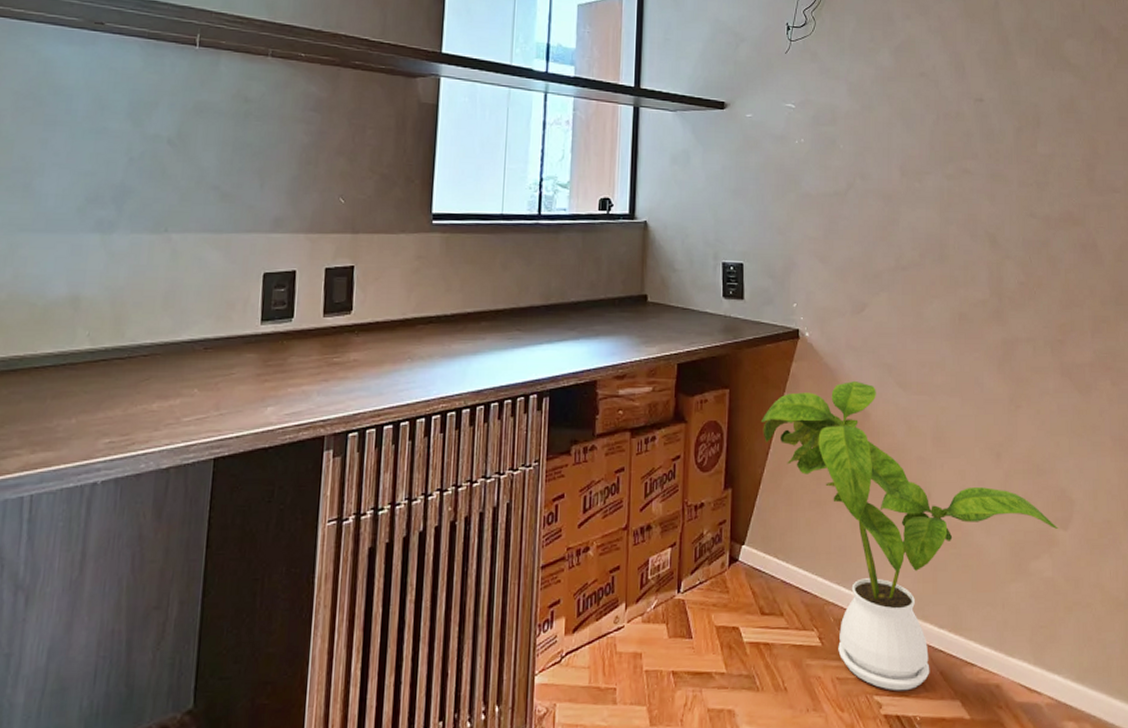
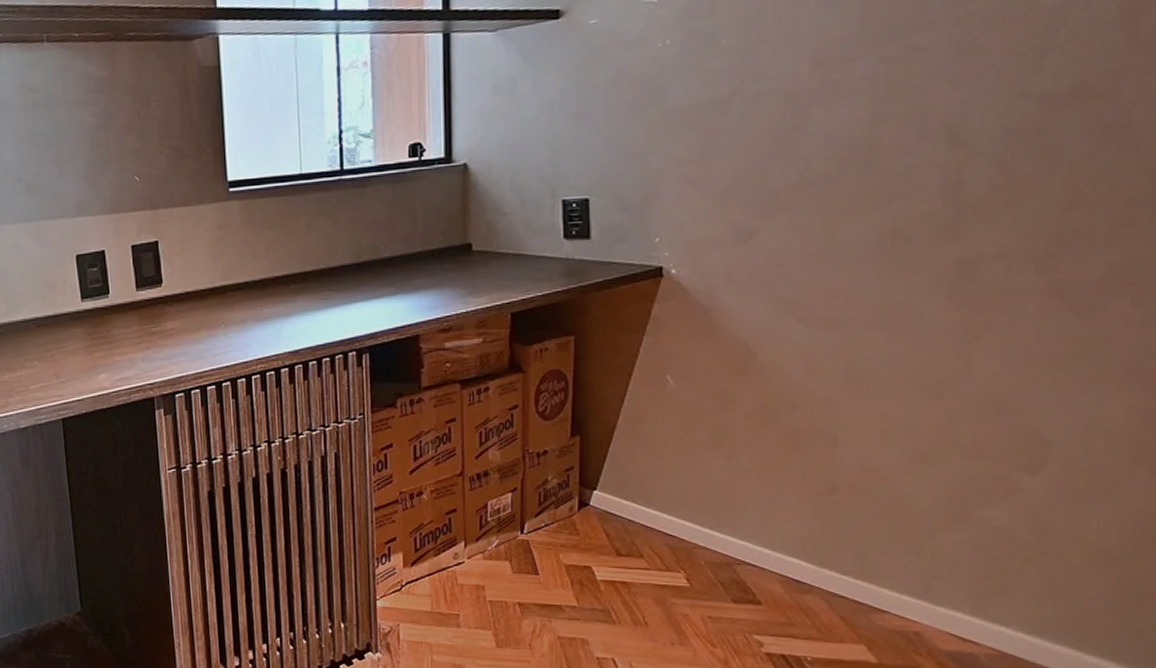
house plant: present [760,380,1059,691] -> none [613,318,1024,632]

